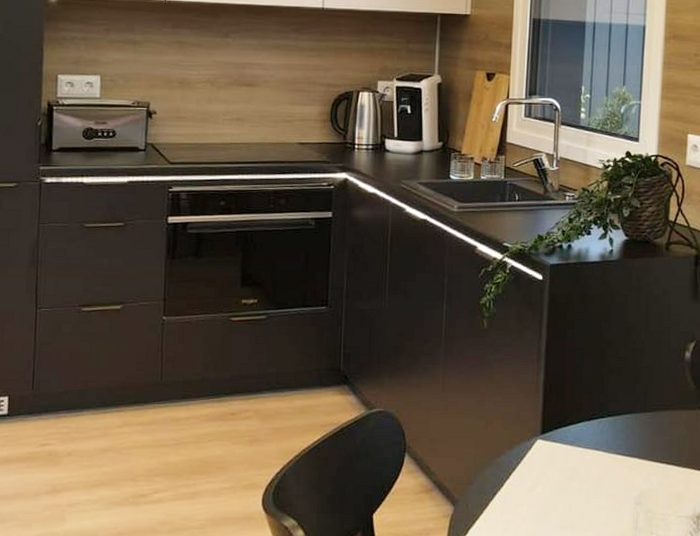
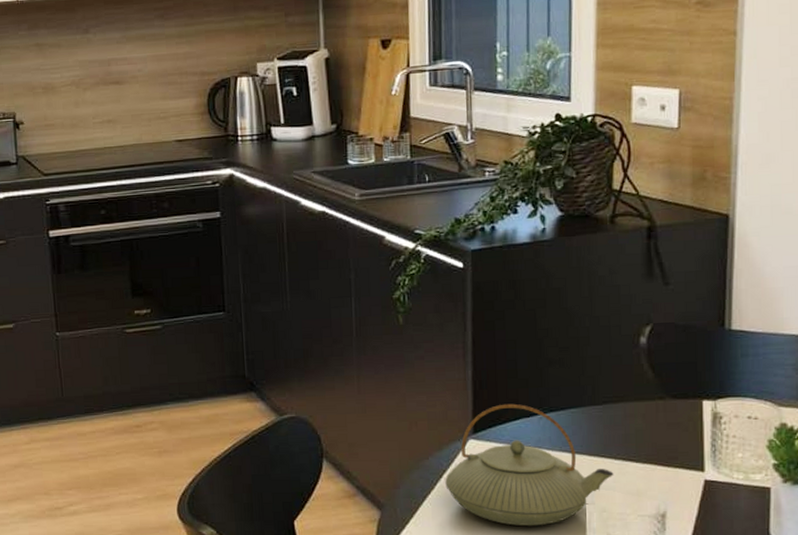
teapot: none [514,407,659,525] -> present [445,403,614,527]

